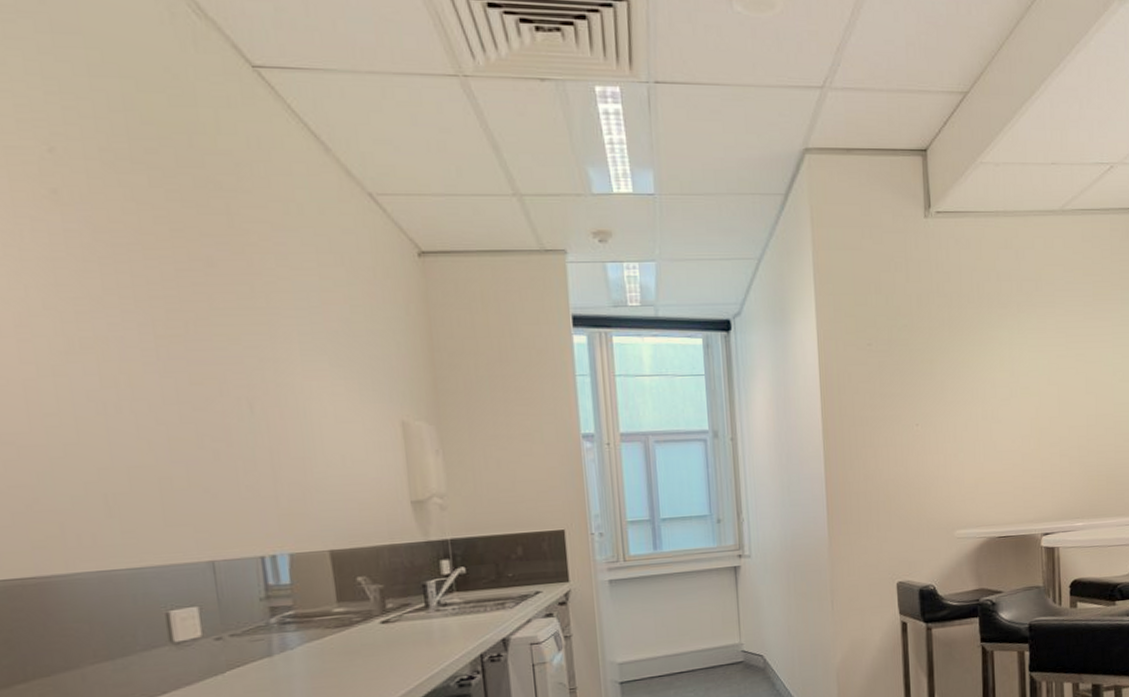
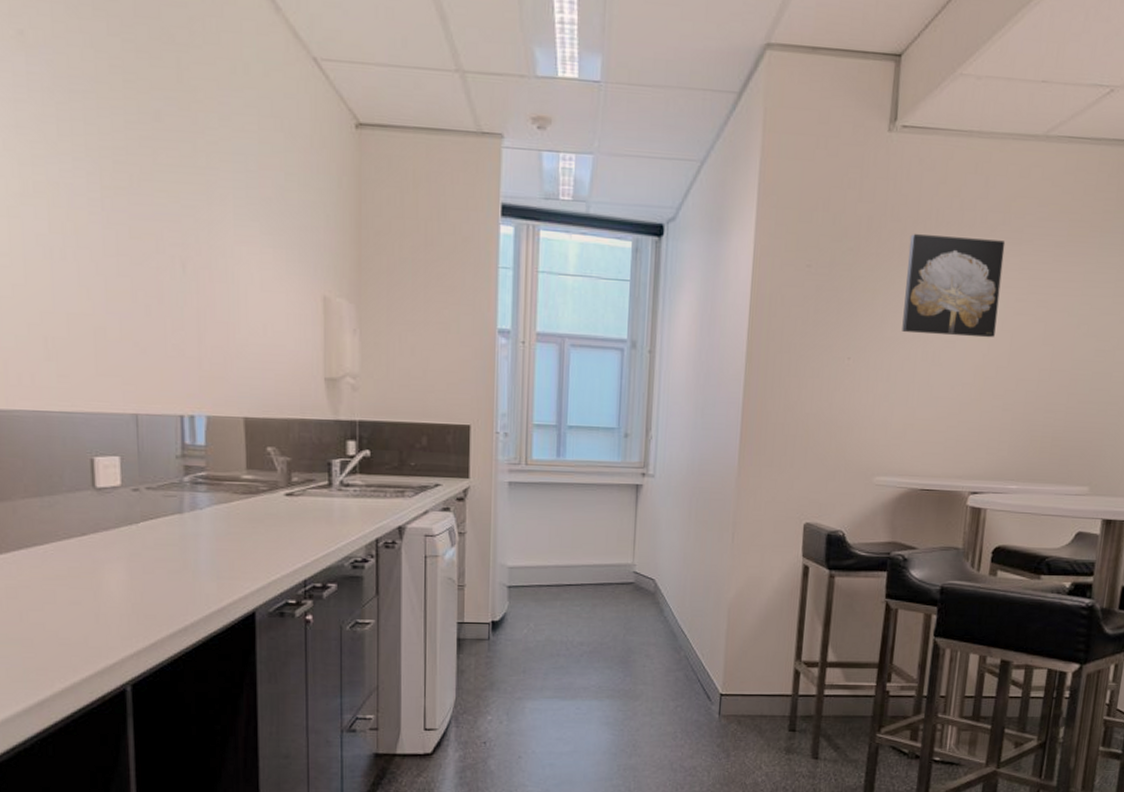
wall art: none [956,305,1043,396] -> present [902,234,1006,338]

